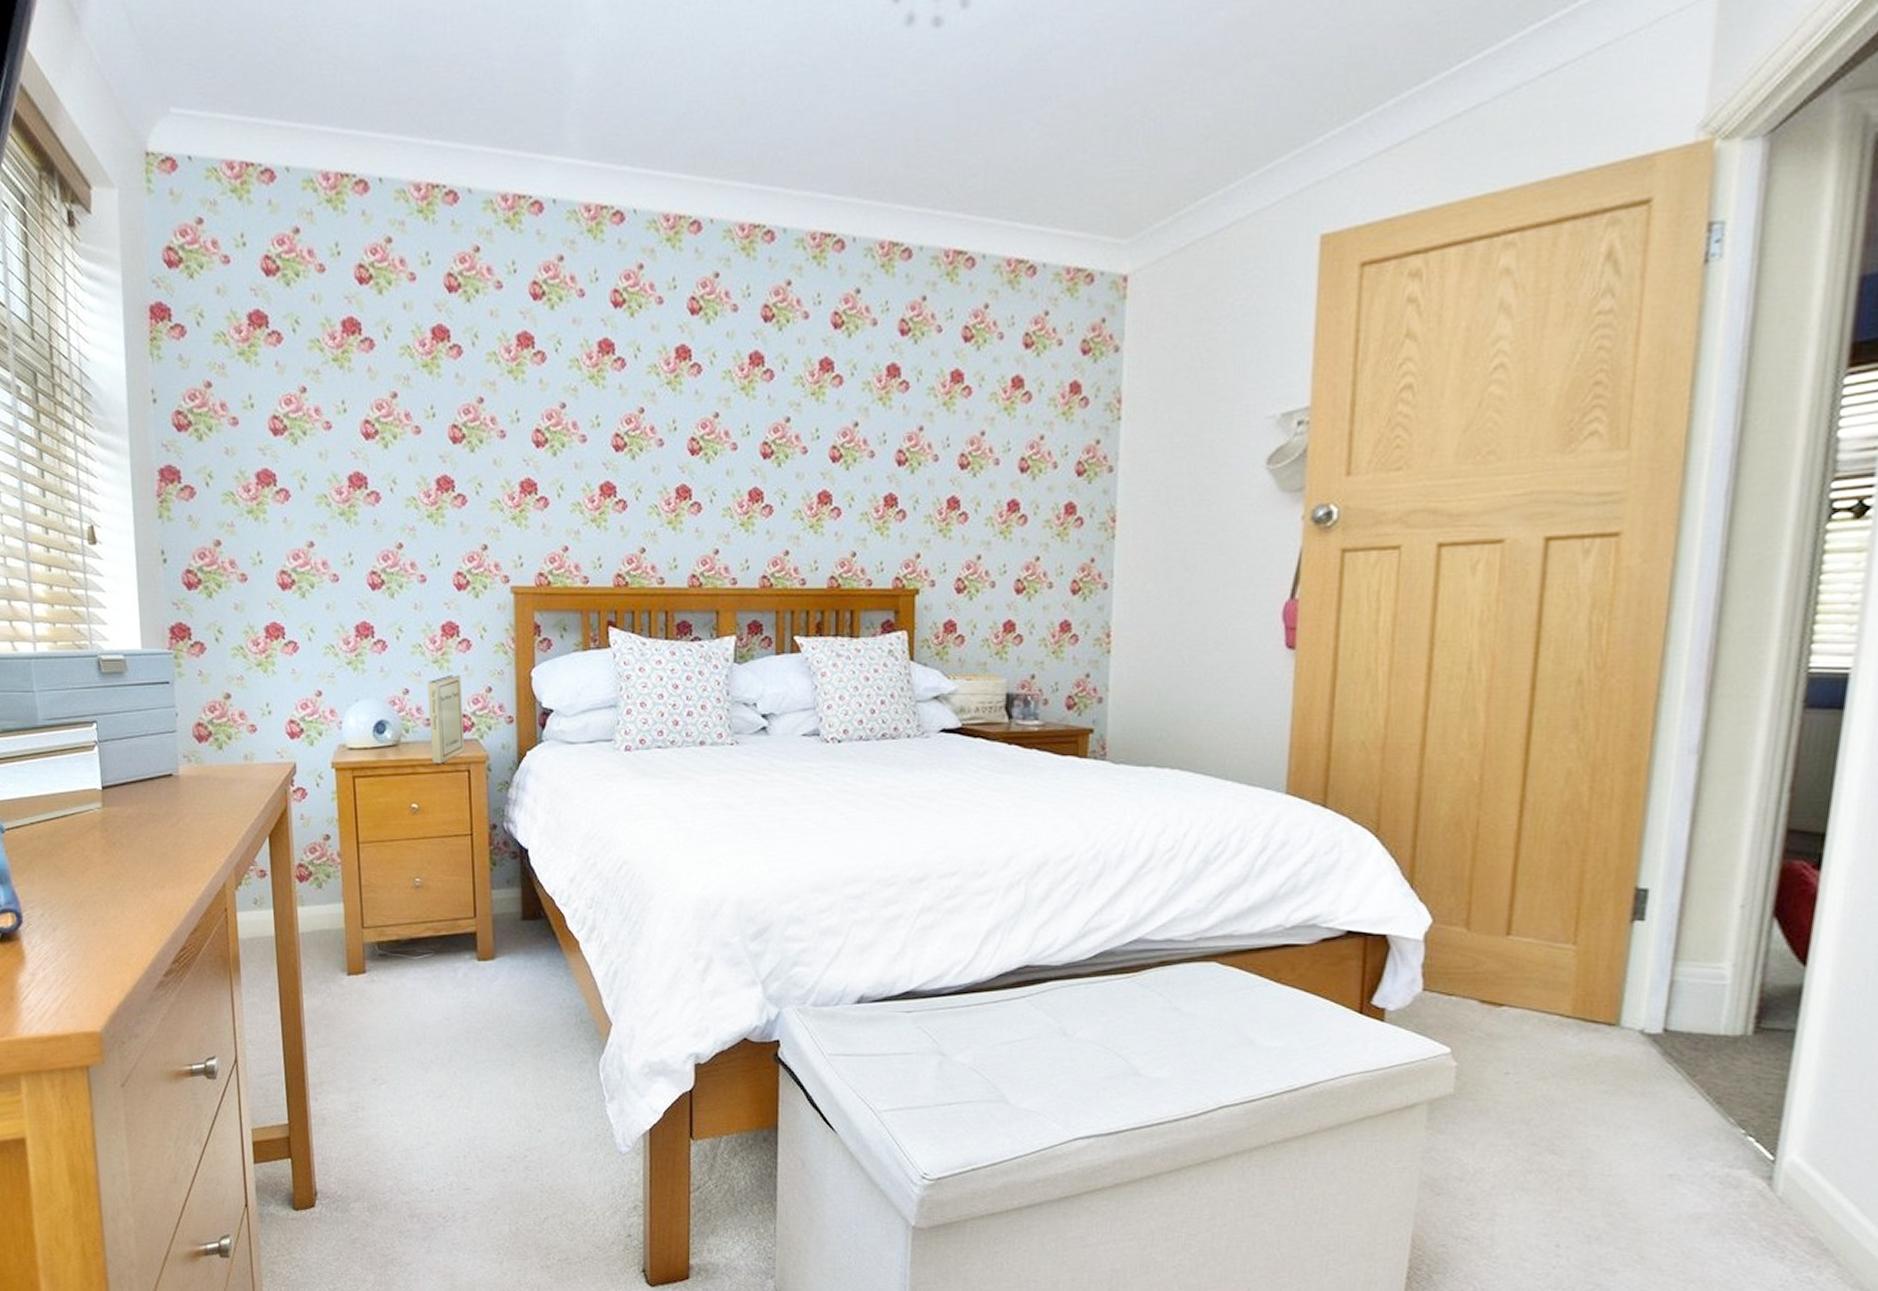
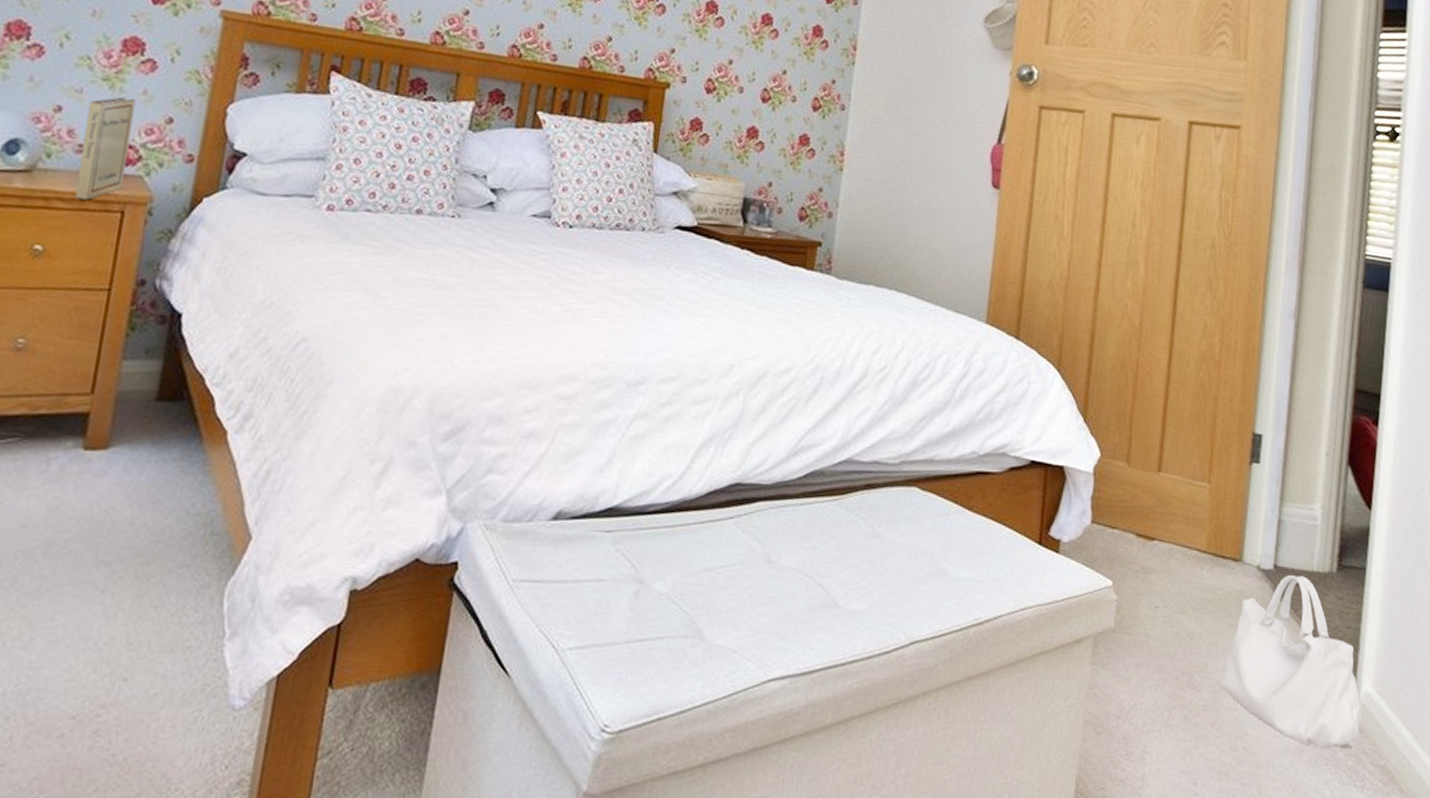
handbag: none [1589,1038,1784,1220] -> present [1220,574,1361,749]

